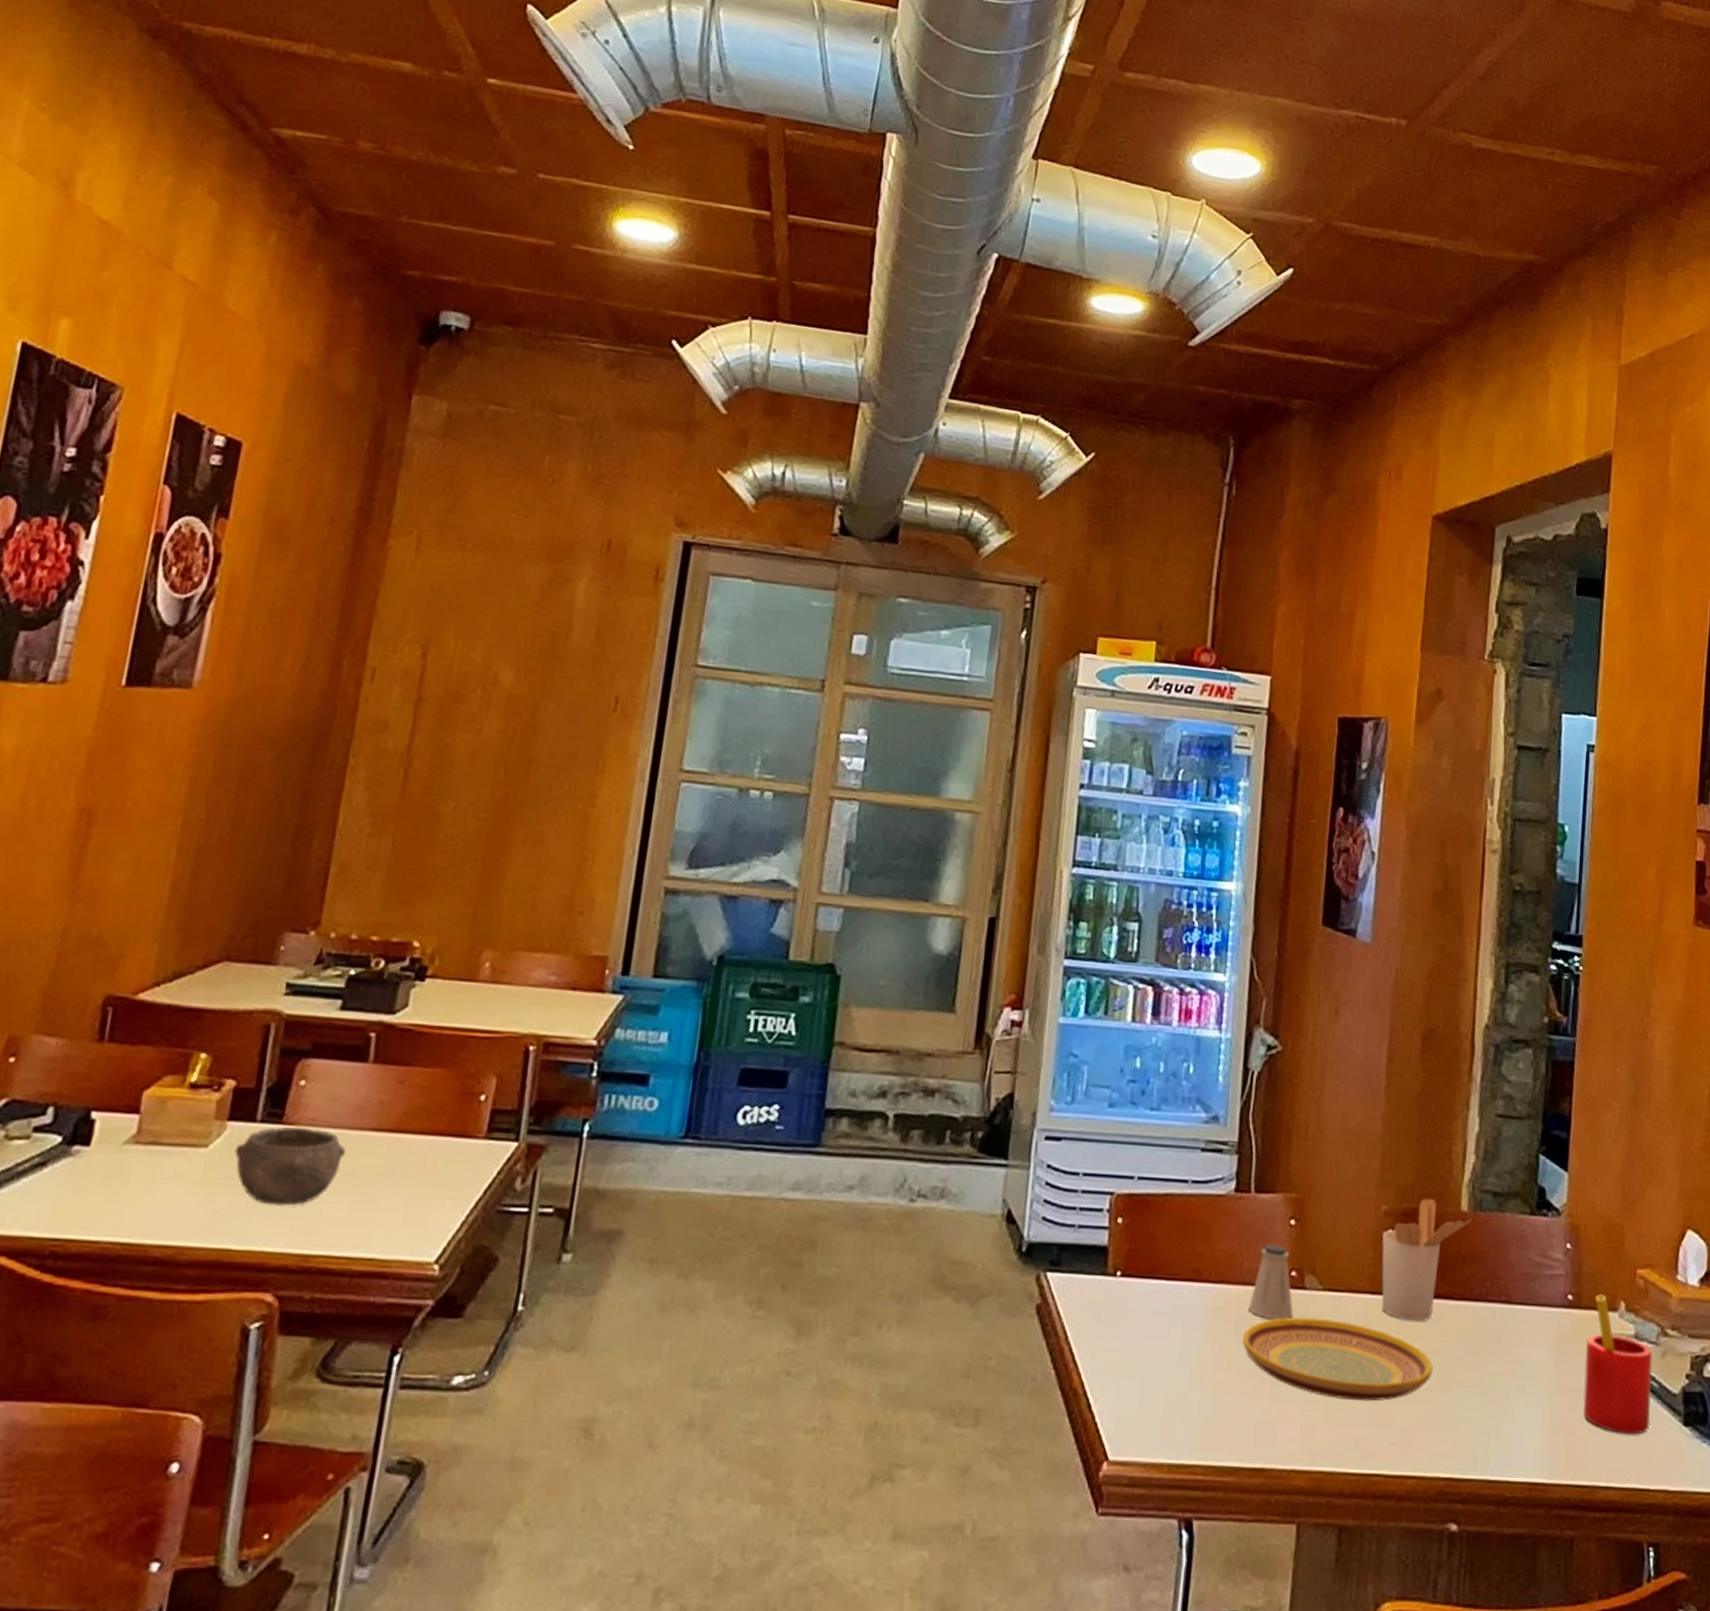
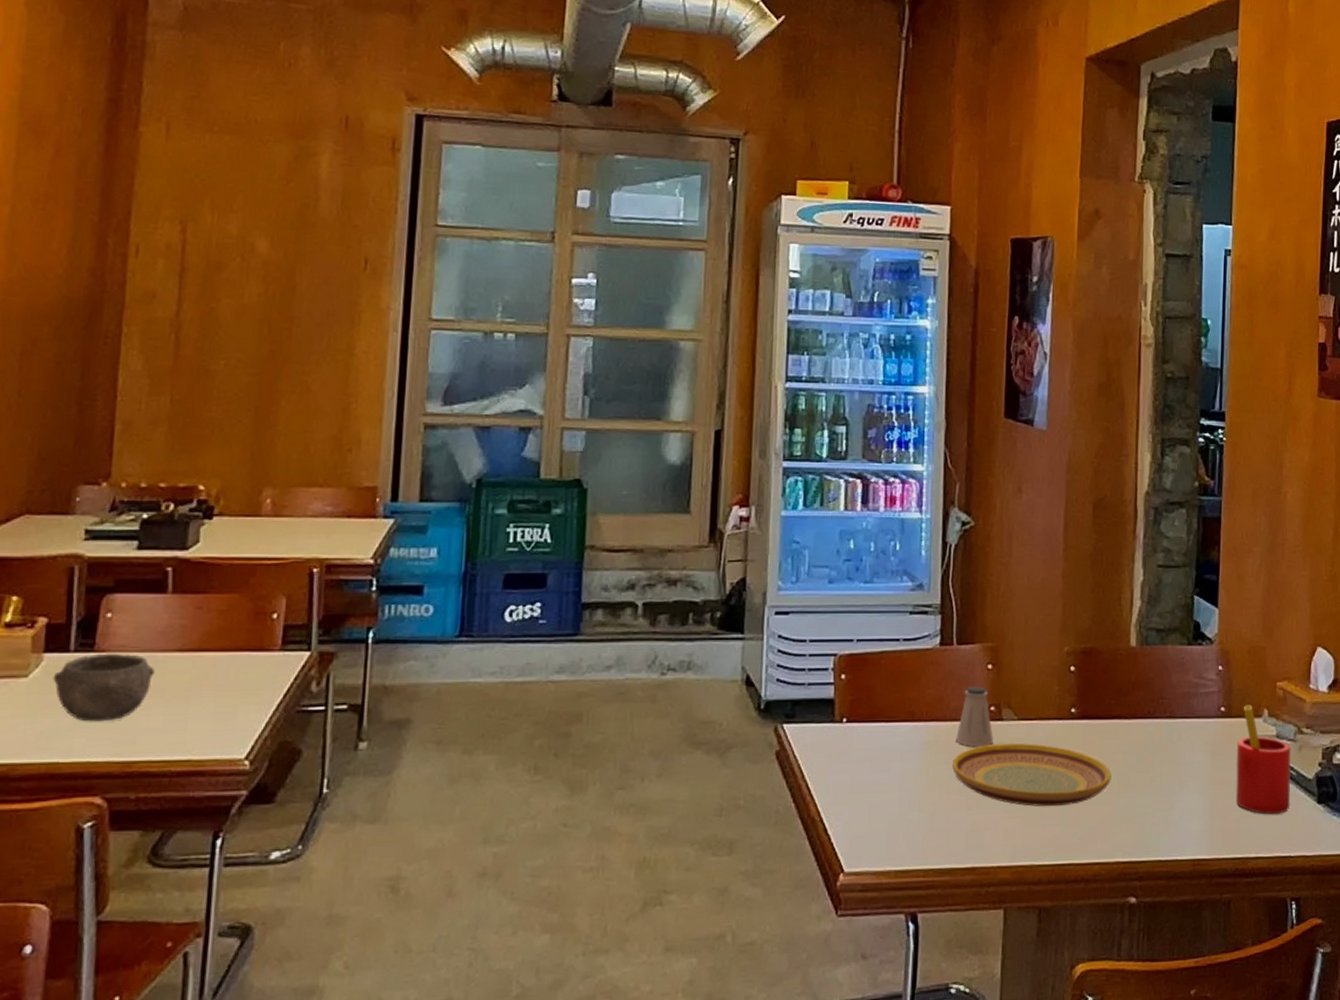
utensil holder: present [1381,1198,1472,1321] -> none [1065,638,1140,739]

